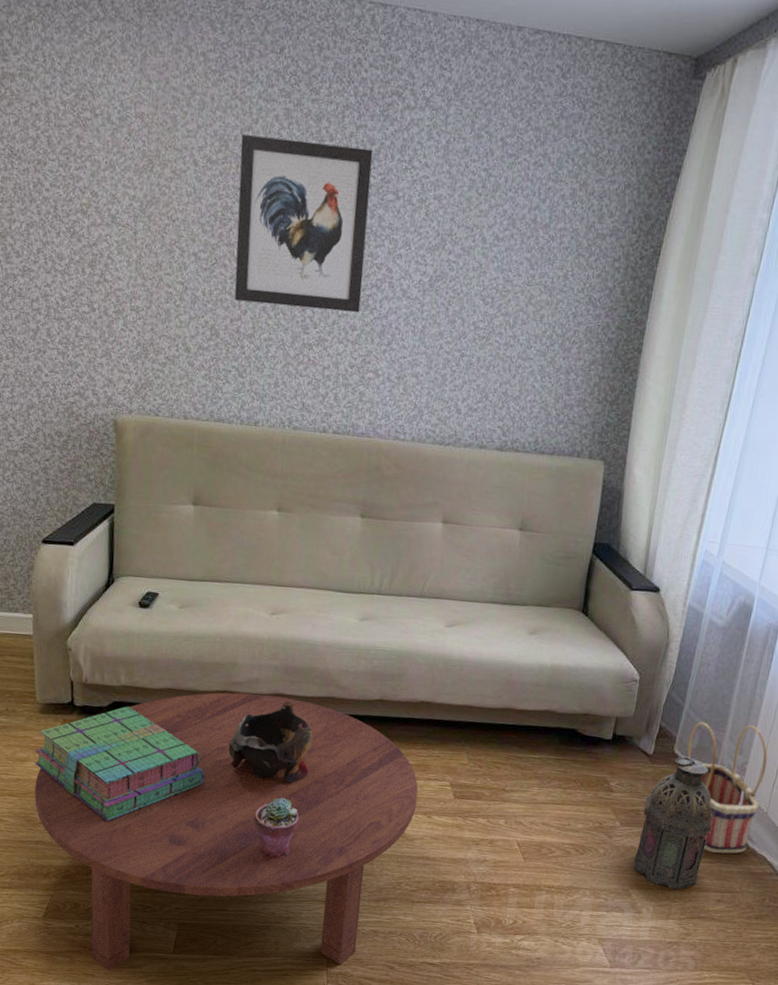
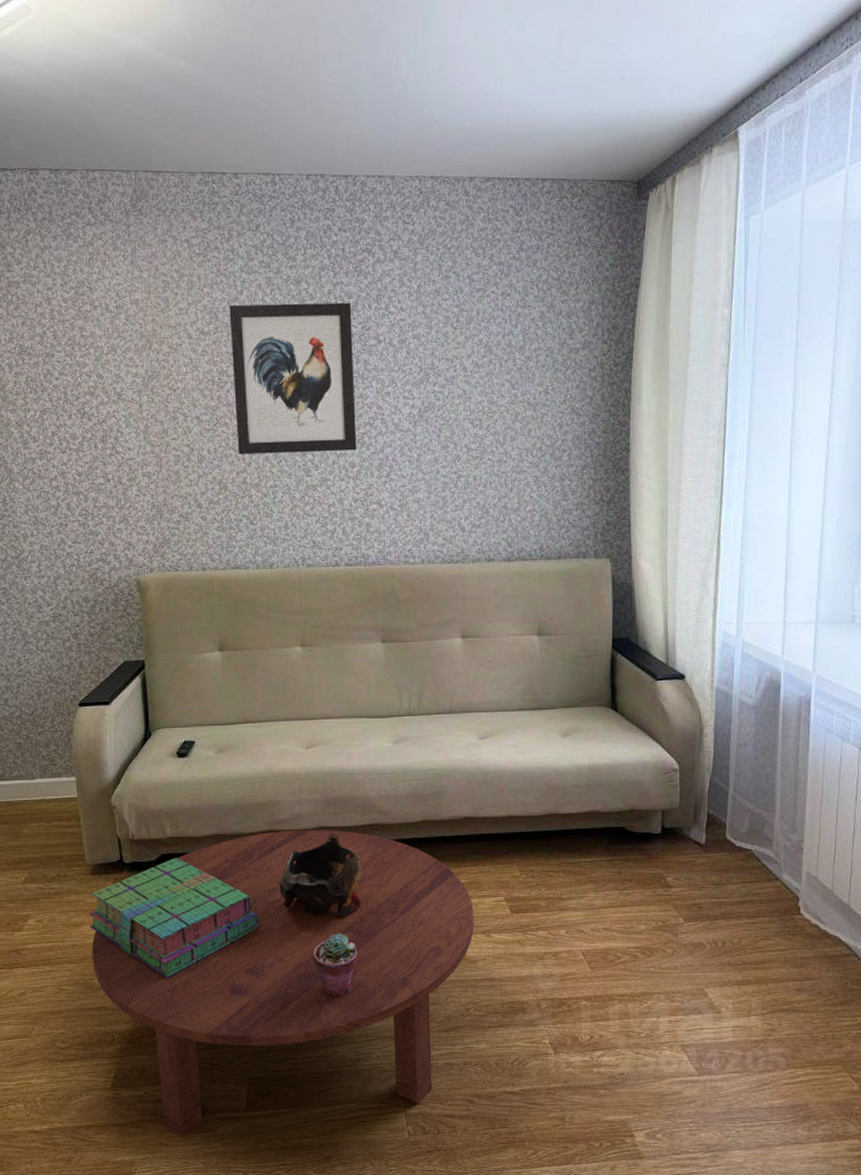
lantern: present [634,756,713,890] -> none [705,842,779,983]
basket: present [686,722,768,854] -> none [739,802,824,939]

